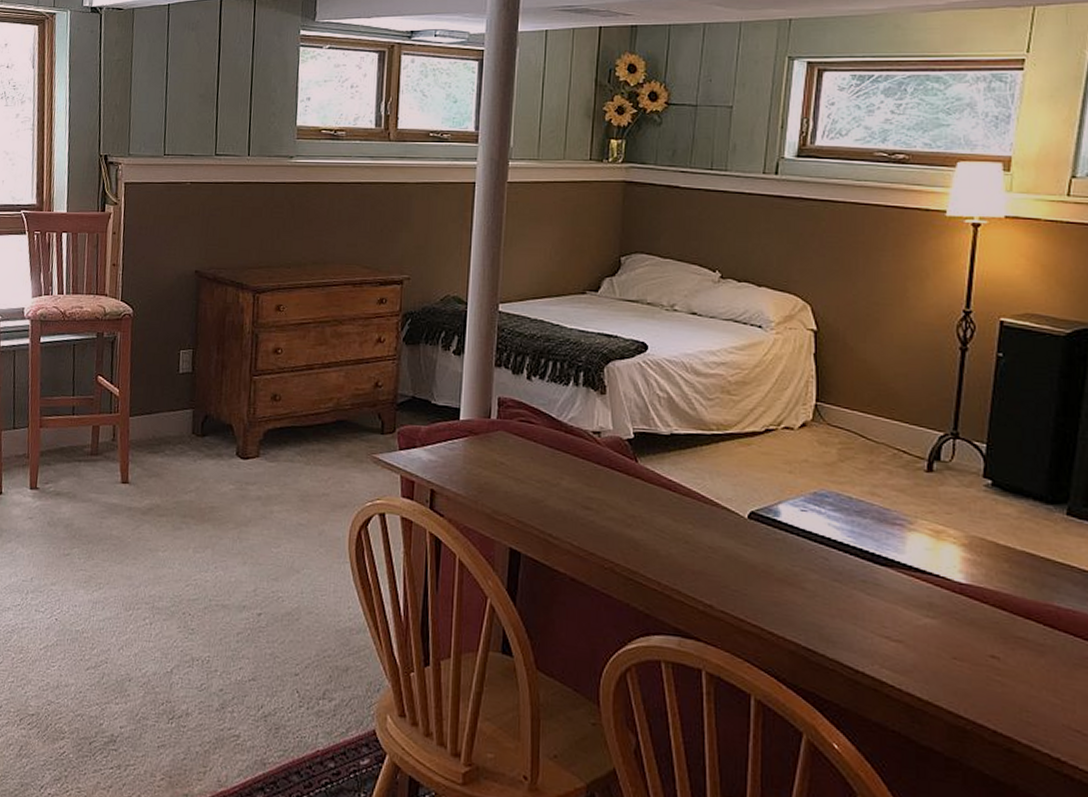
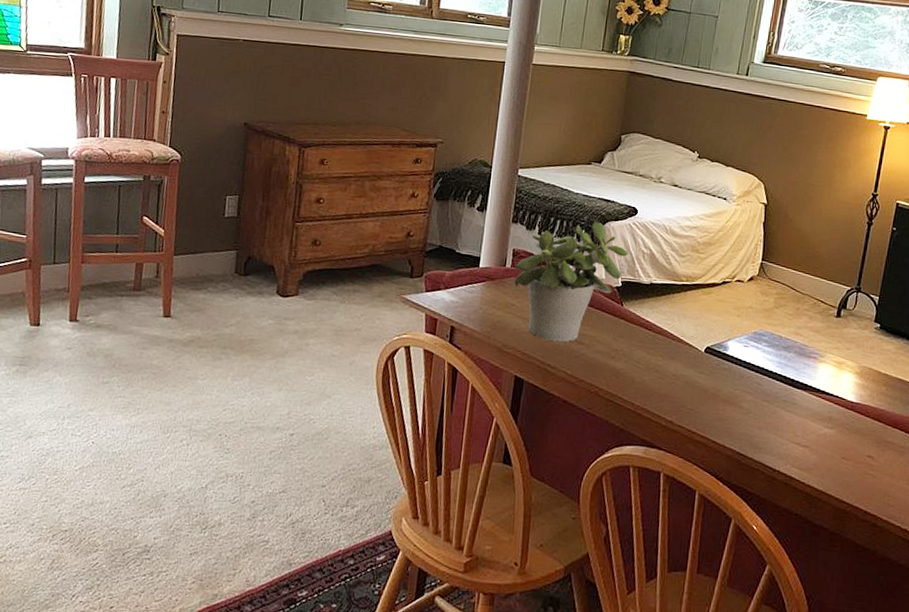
potted plant: none [501,361,639,508] -> present [514,222,628,343]

